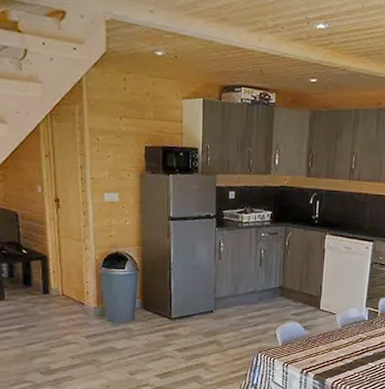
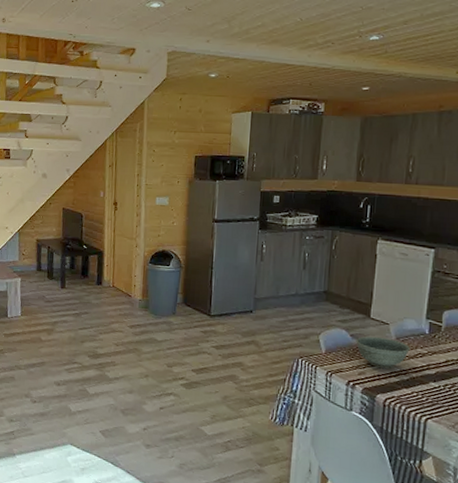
bowl: none [308,326,353,355] -> present [356,336,410,369]

